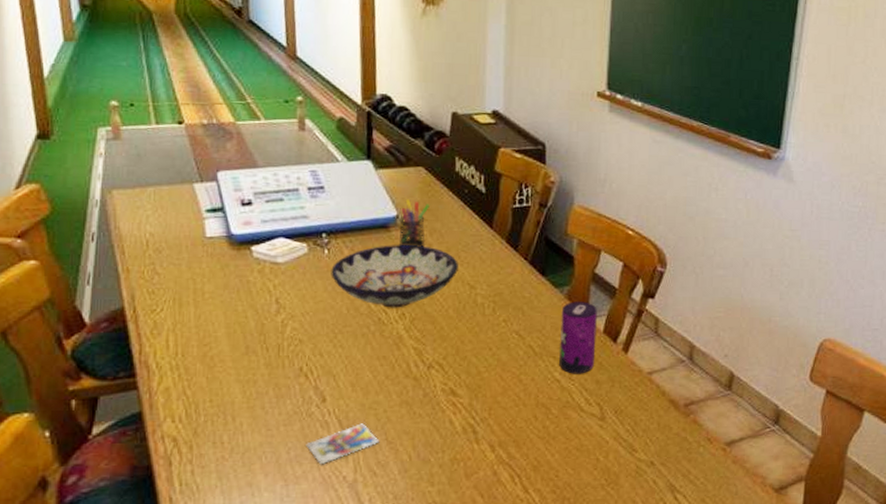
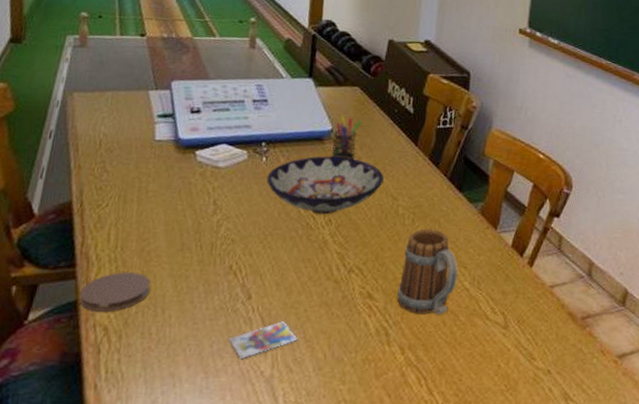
coaster: none [144,380,218,422] -> present [79,272,151,312]
beer mug: none [482,317,547,409] -> present [397,228,458,315]
beverage can: present [559,301,597,374] -> none [469,216,507,285]

